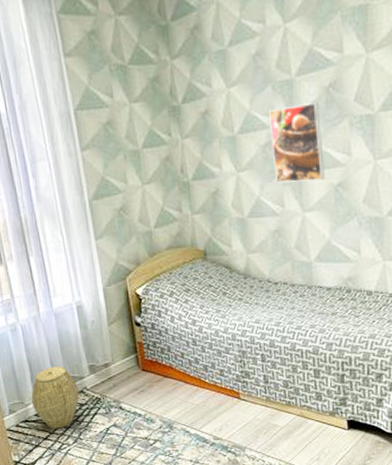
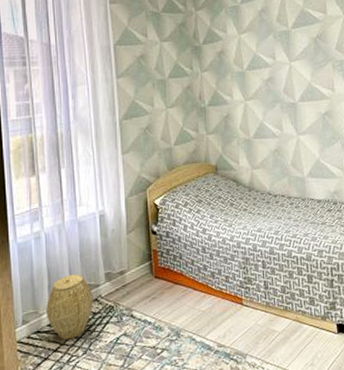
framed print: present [269,103,325,183] -> none [271,49,314,111]

